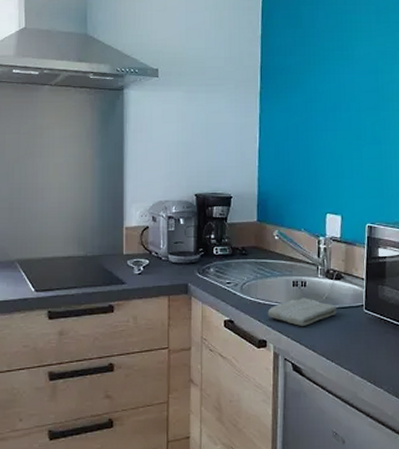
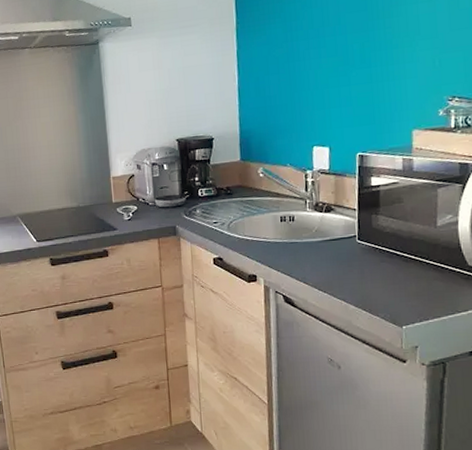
washcloth: present [267,298,337,327] -> none [255,232,328,261]

